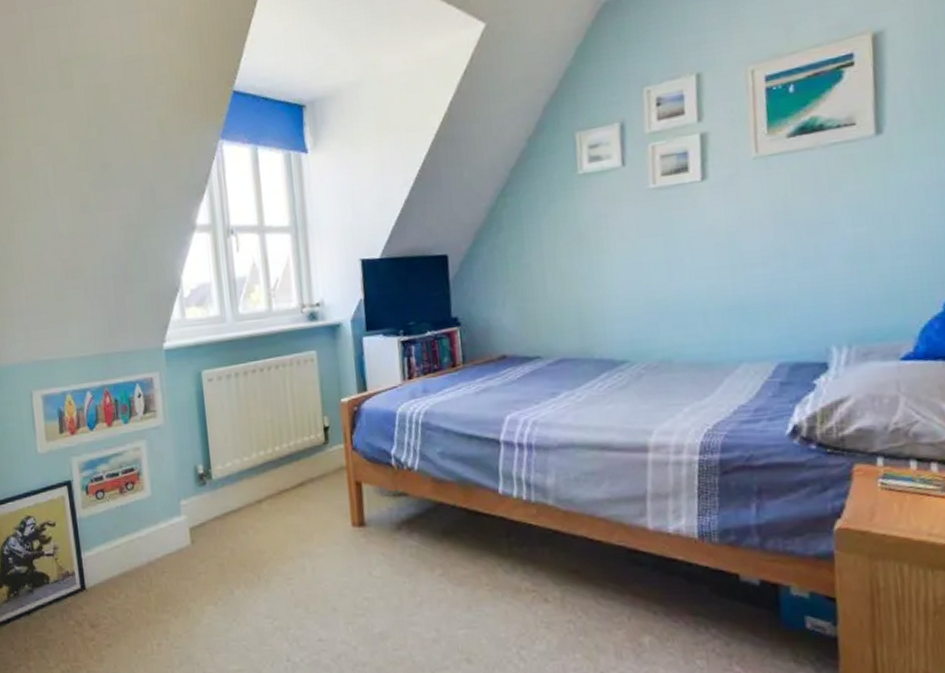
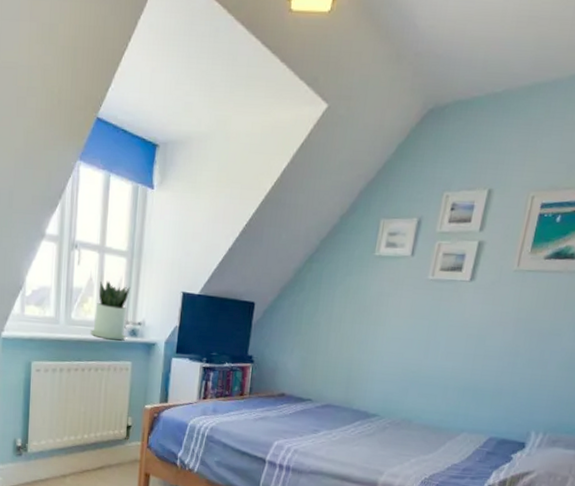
planter: none [262,263,305,330] -> present [89,281,131,341]

